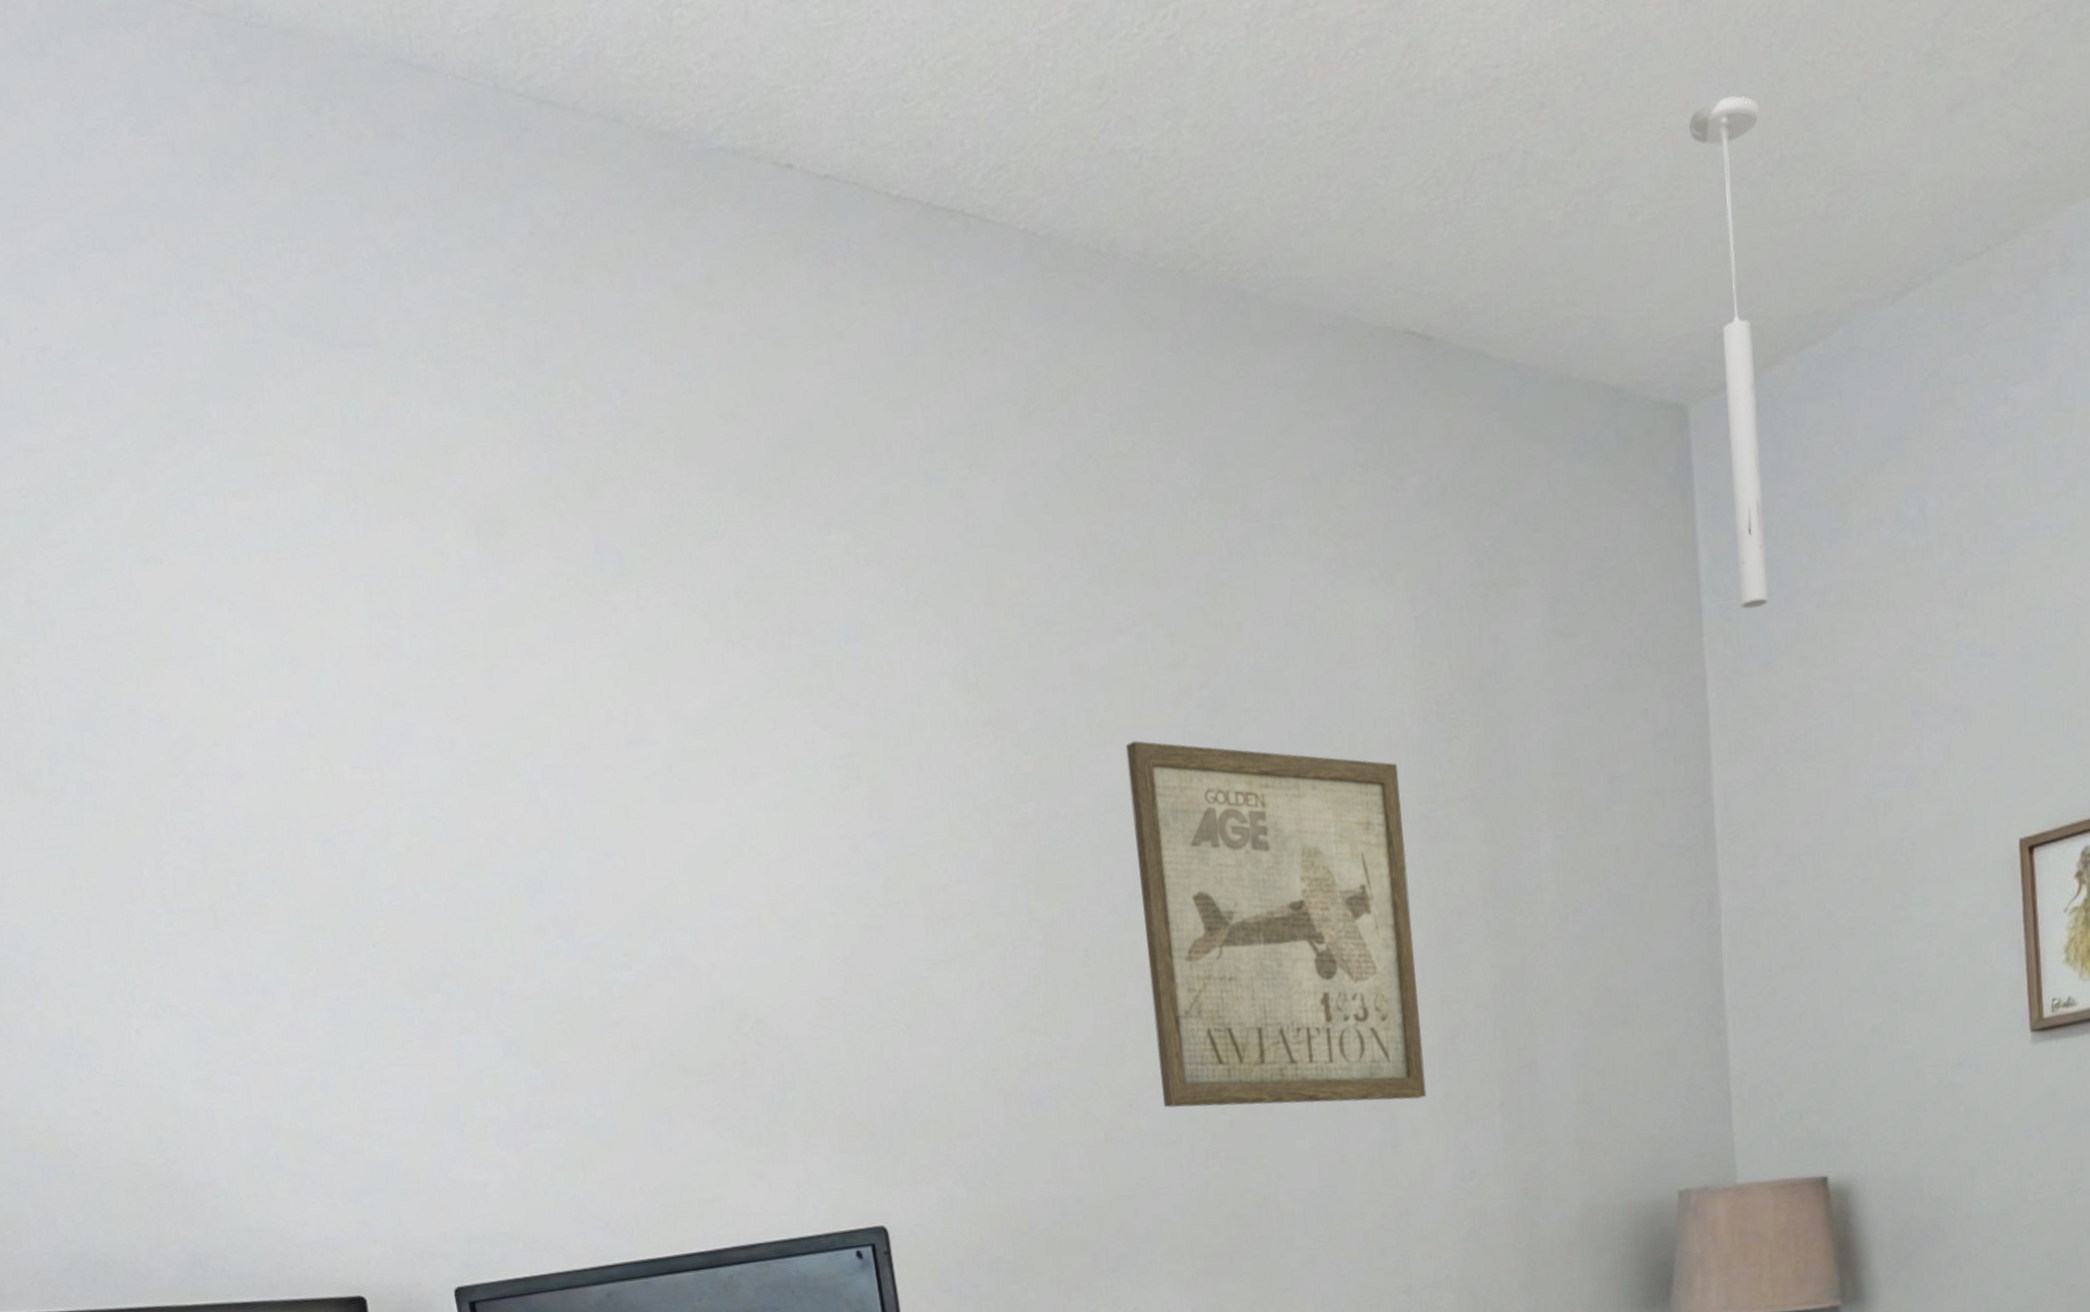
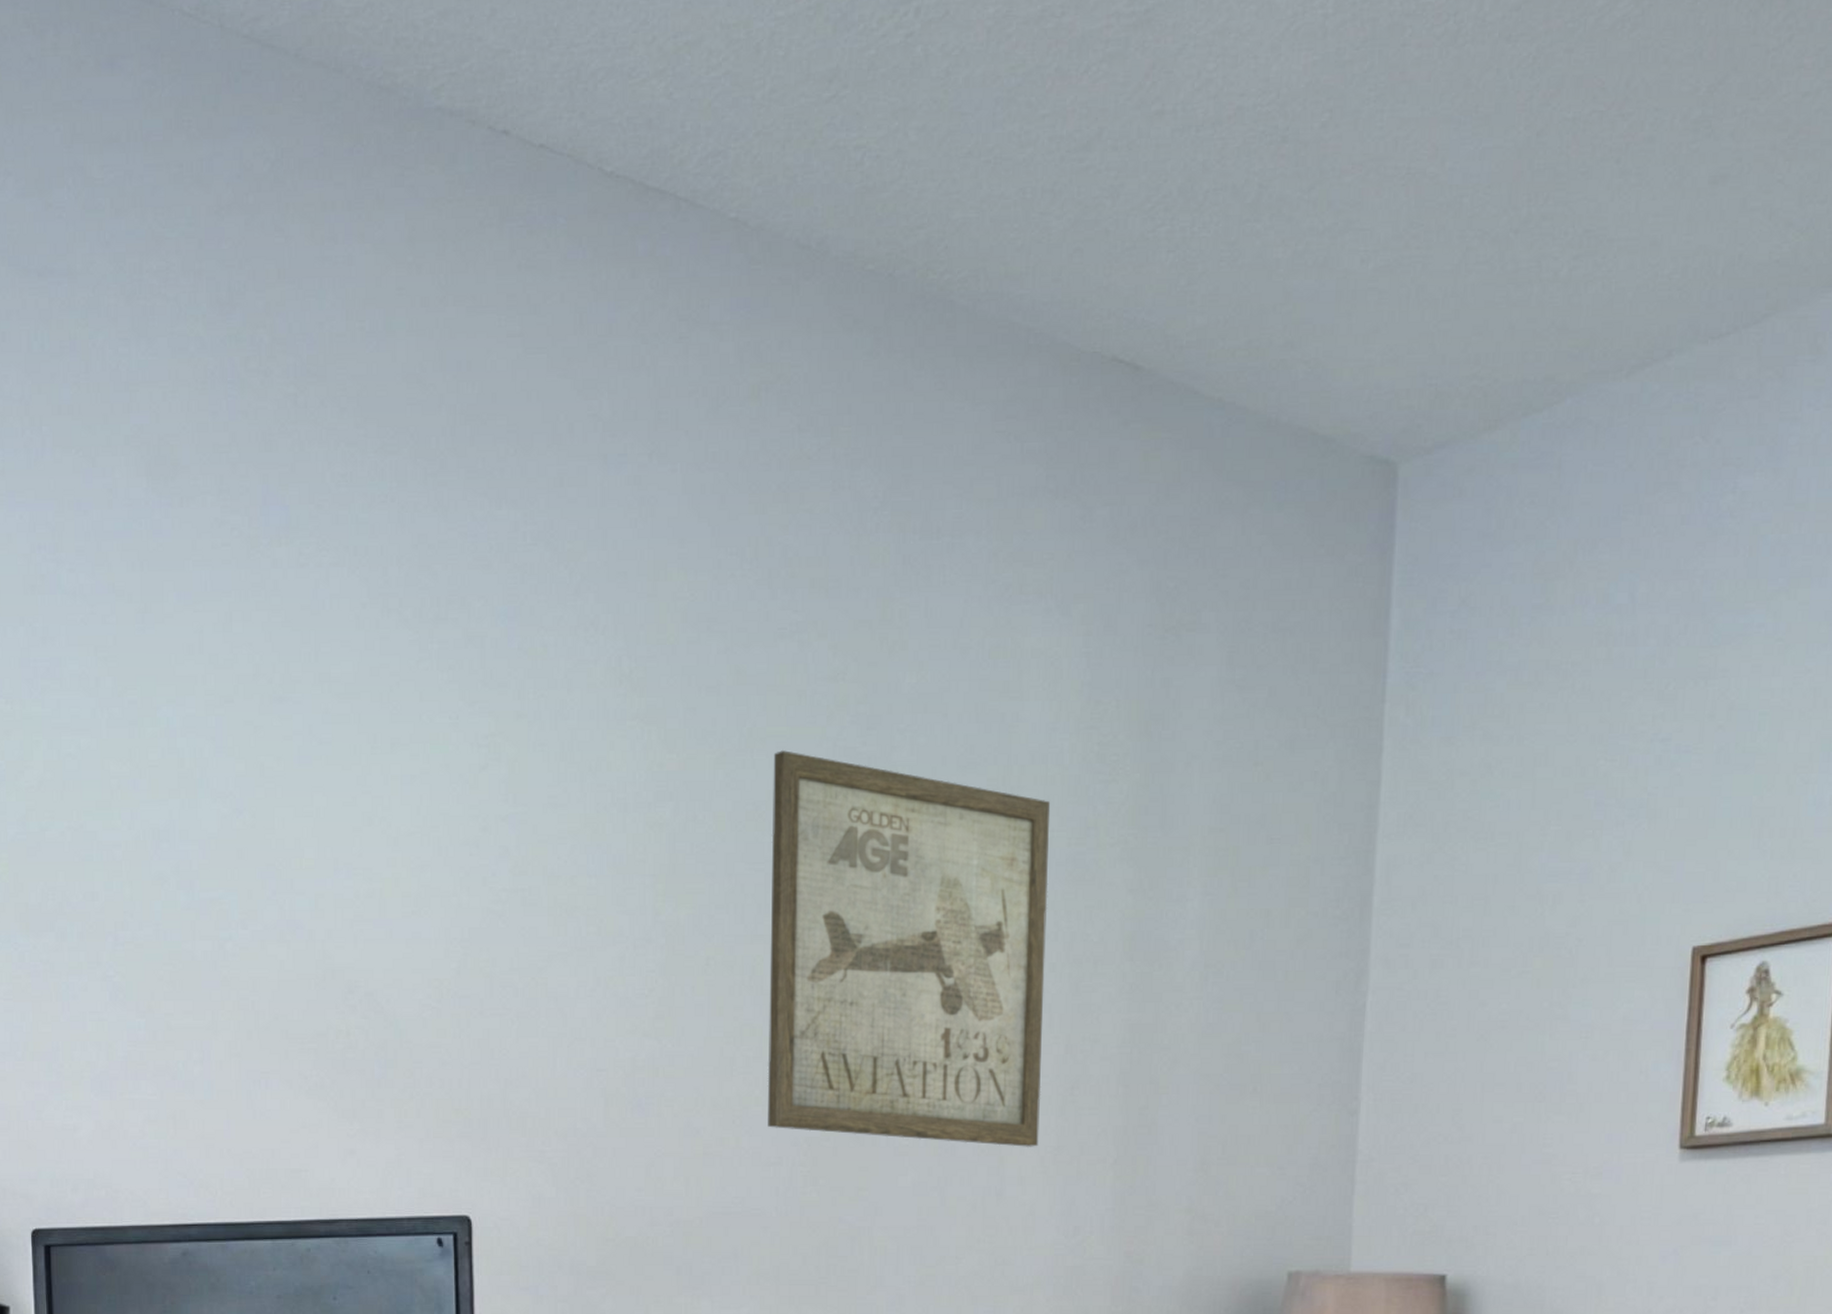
ceiling light: present [1689,96,1769,610] -> none [1428,147,1512,679]

